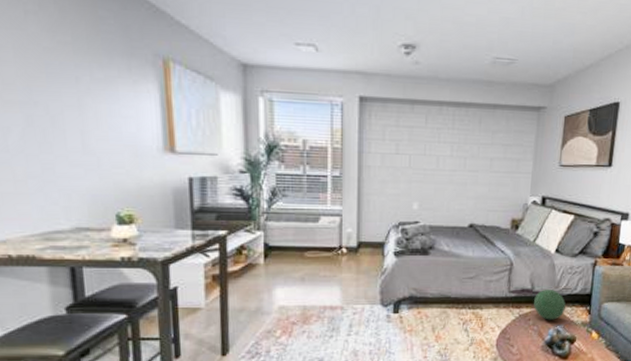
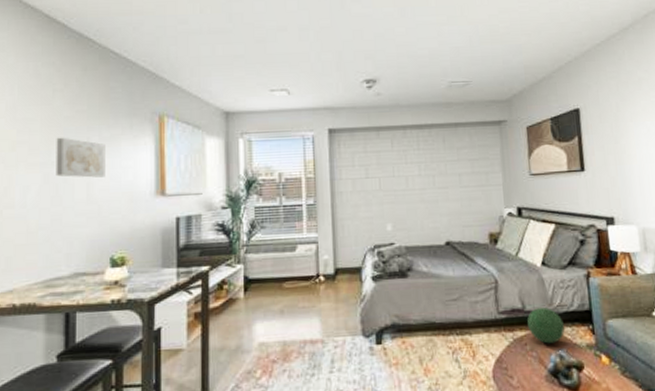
wall art: none [36,72,103,126] -> present [56,137,106,178]

